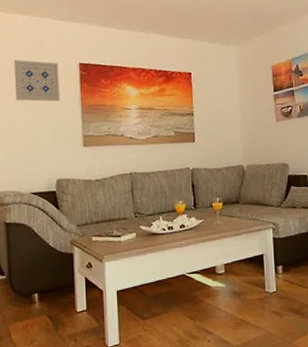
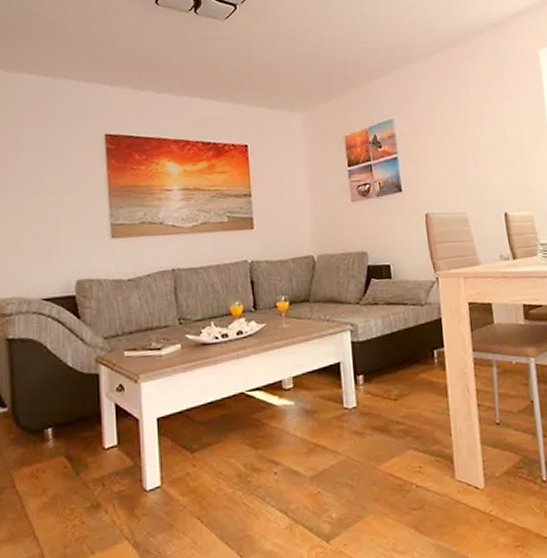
wall art: present [14,59,60,102] -> none [19,130,81,183]

